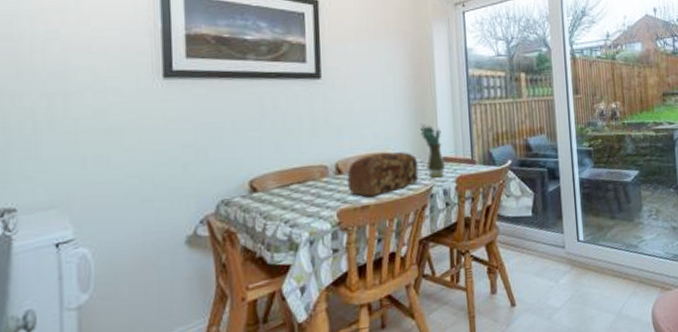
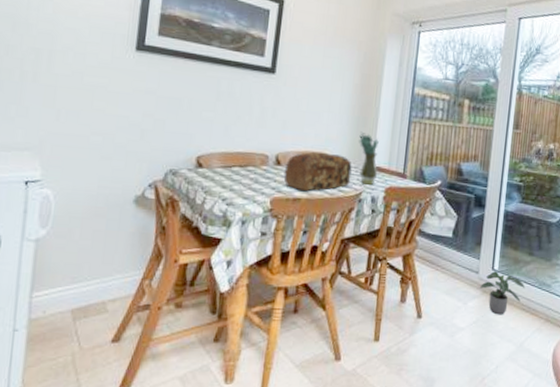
potted plant: none [569,242,613,287] -> present [480,271,525,315]

